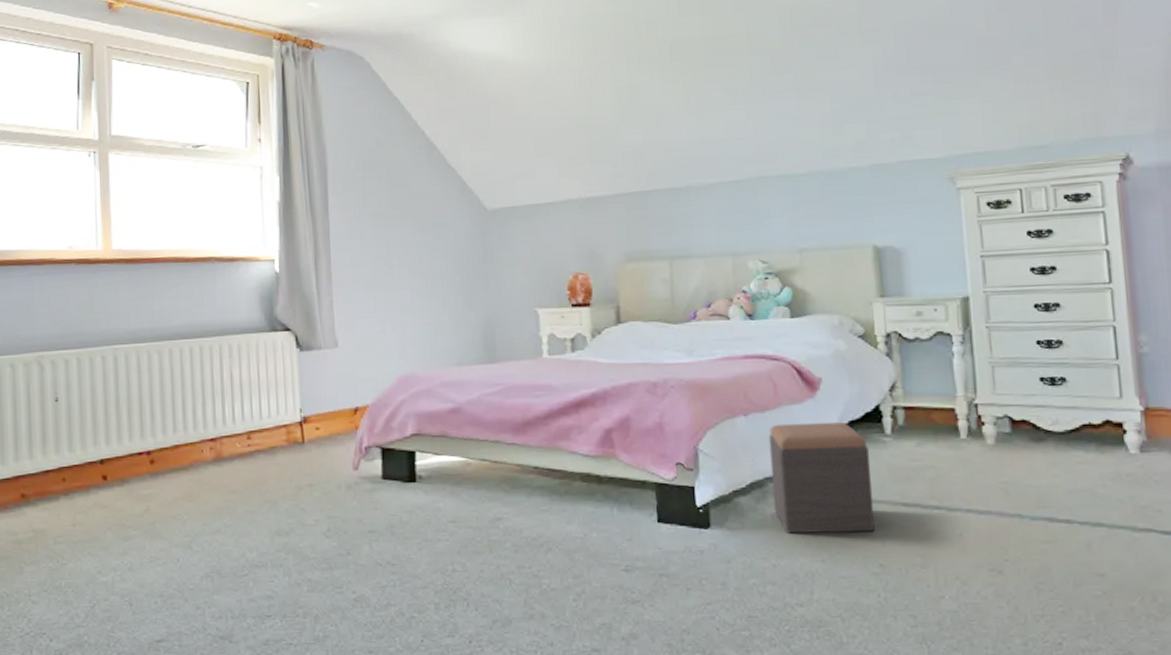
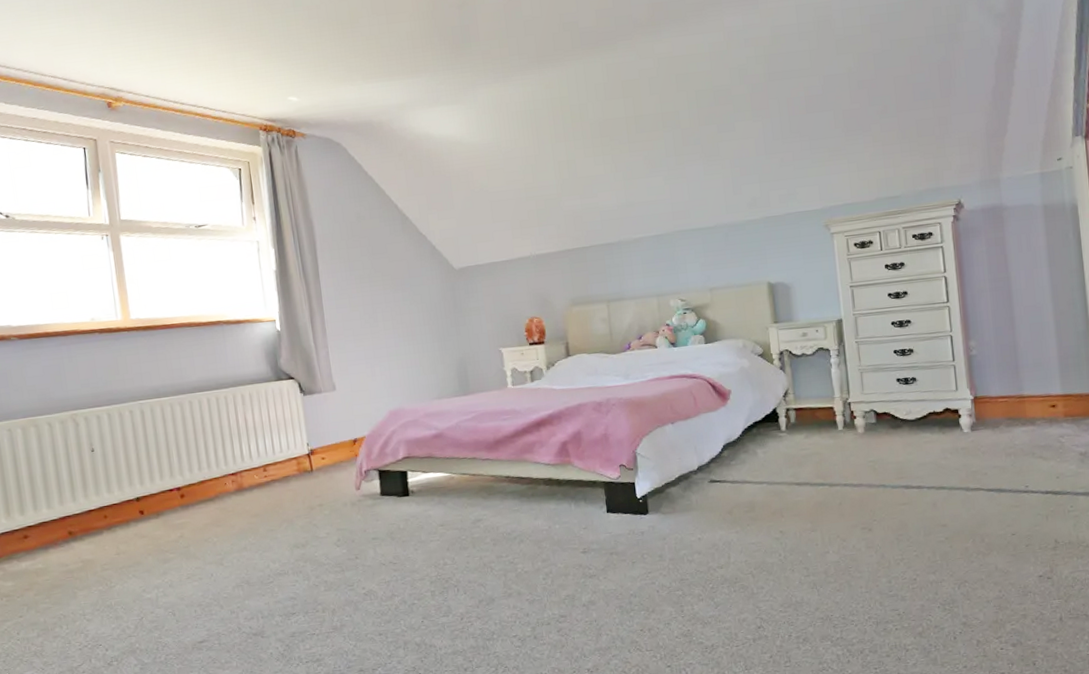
footstool: present [768,422,876,534] -> none [691,423,776,513]

